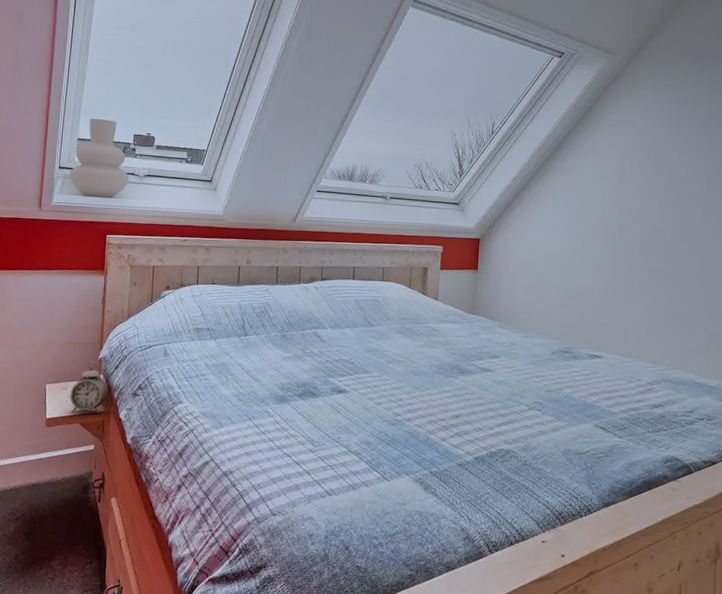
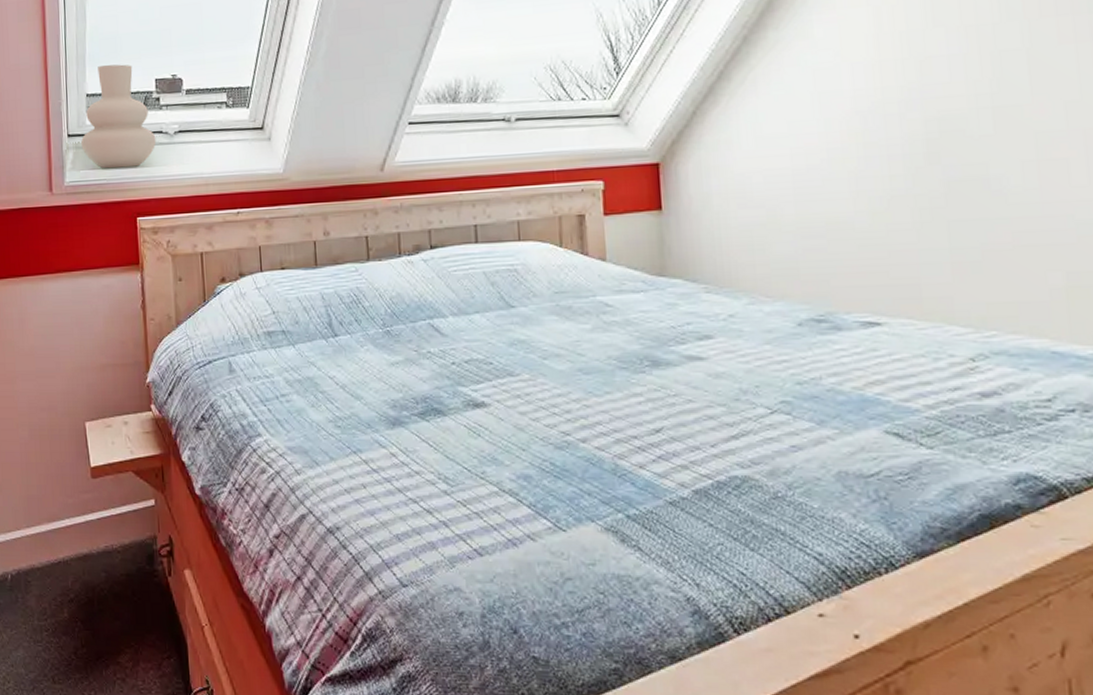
alarm clock: present [70,361,108,414] -> none [116,387,164,459]

